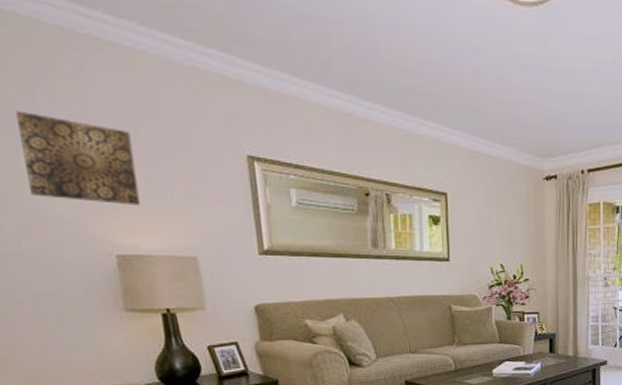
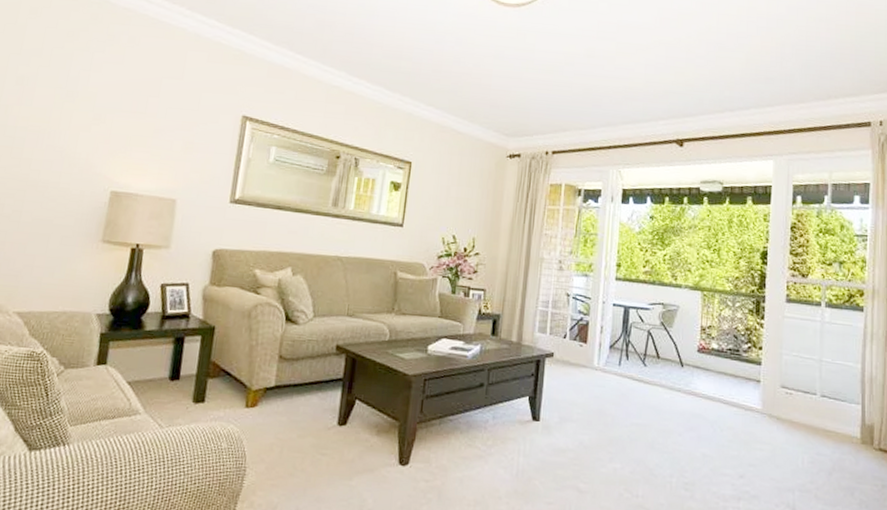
wall art: present [16,110,141,205] -> none [62,68,154,150]

